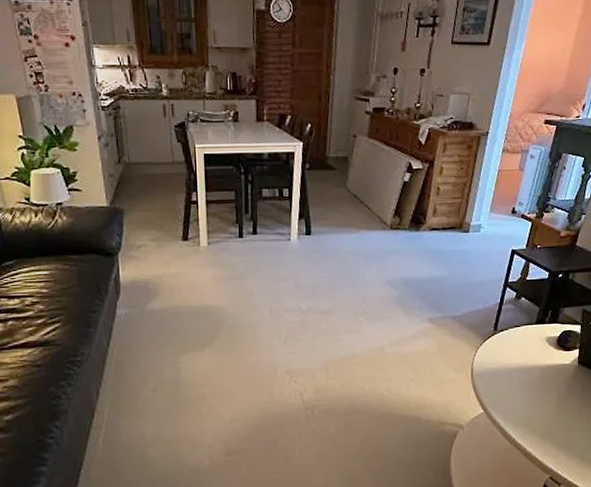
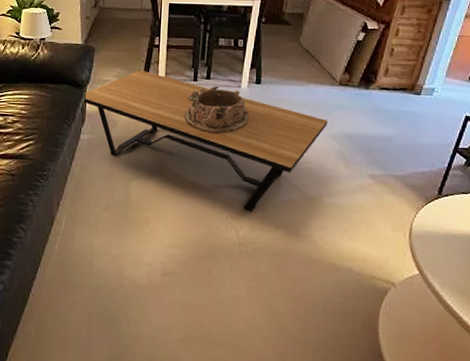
coffee table: none [114,230,383,373] -> present [82,70,328,212]
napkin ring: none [233,241,302,293] -> present [184,86,249,134]

